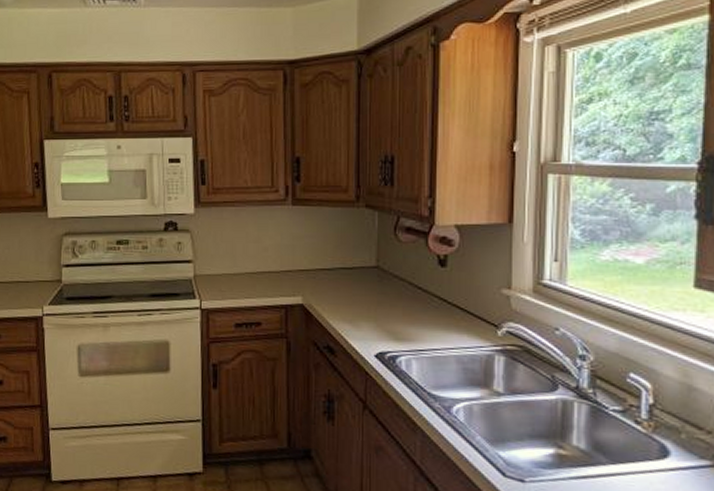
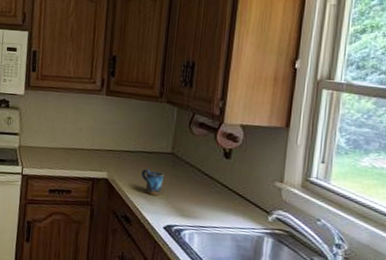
mug: none [343,289,371,318] -> present [141,169,165,195]

